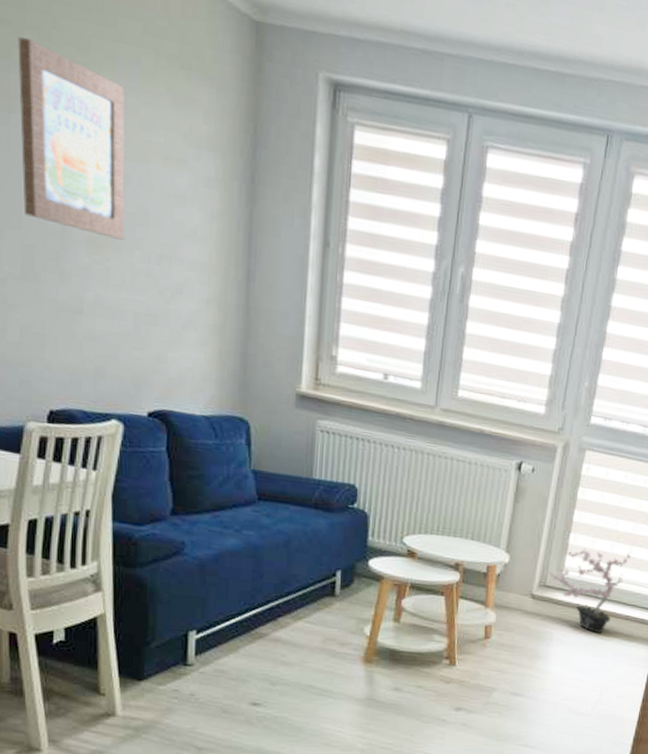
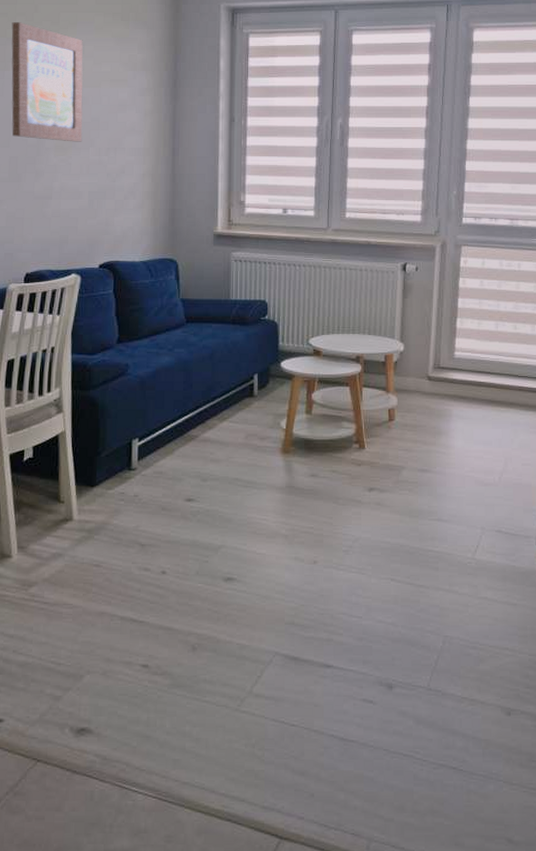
potted plant: present [548,547,631,634] -> none [441,330,516,406]

